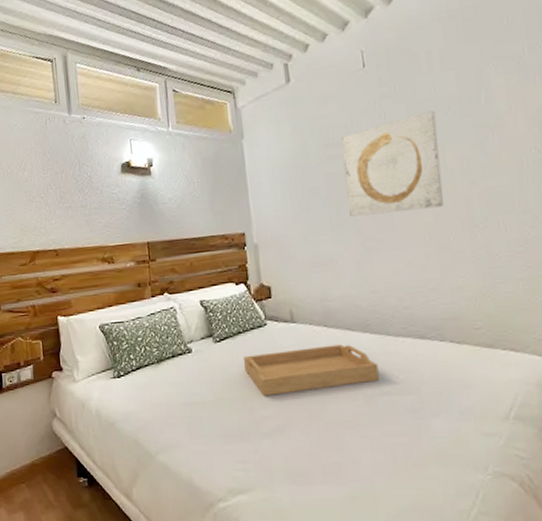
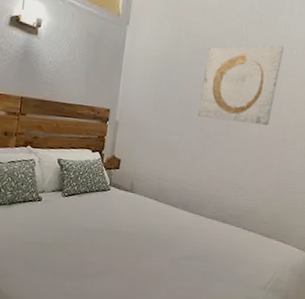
serving tray: present [244,344,380,396] -> none [83,211,188,249]

